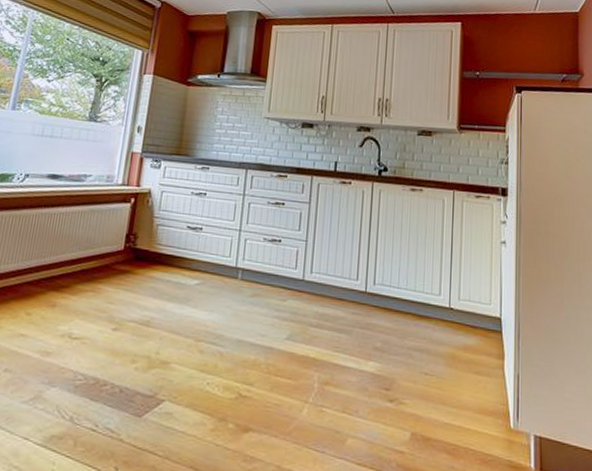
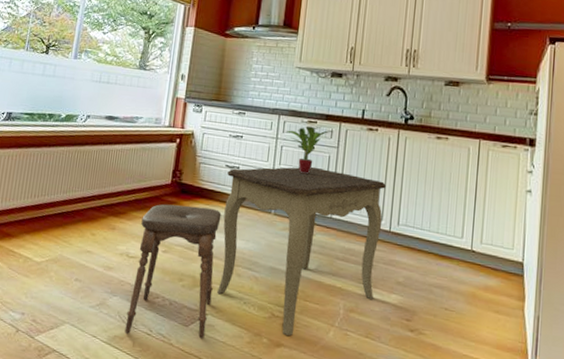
stool: none [64,273,182,432] -> present [124,204,222,338]
side table: none [175,224,361,419] -> present [216,166,386,337]
potted plant: none [254,180,304,234] -> present [286,126,333,175]

